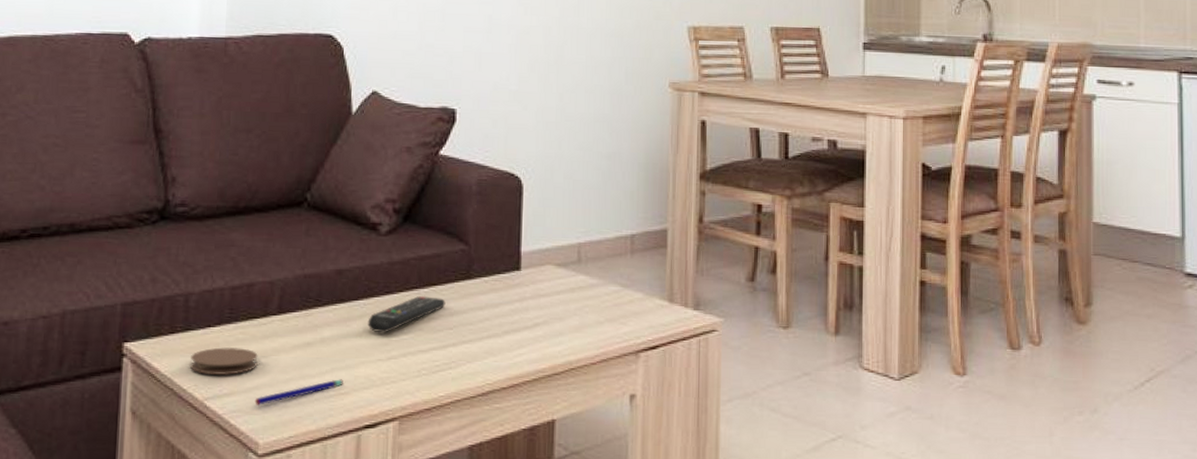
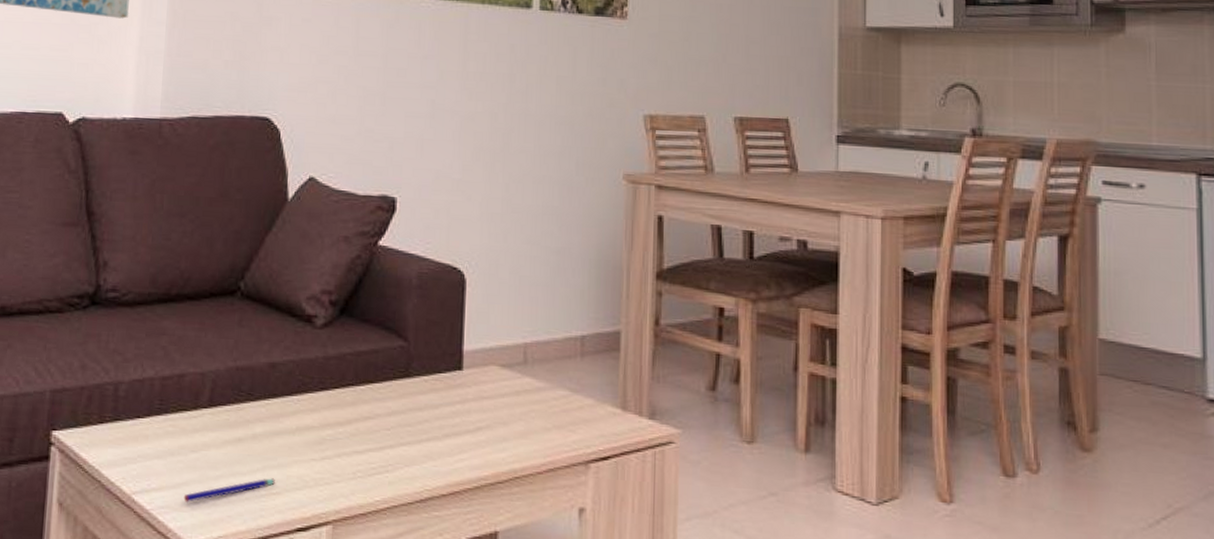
coaster: present [190,347,258,375] -> none [118,439,188,469]
remote control: present [367,296,446,333] -> none [301,394,383,432]

